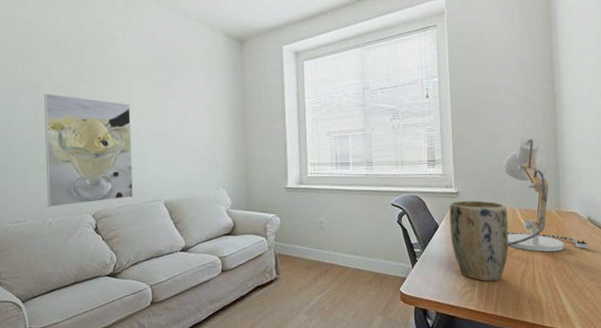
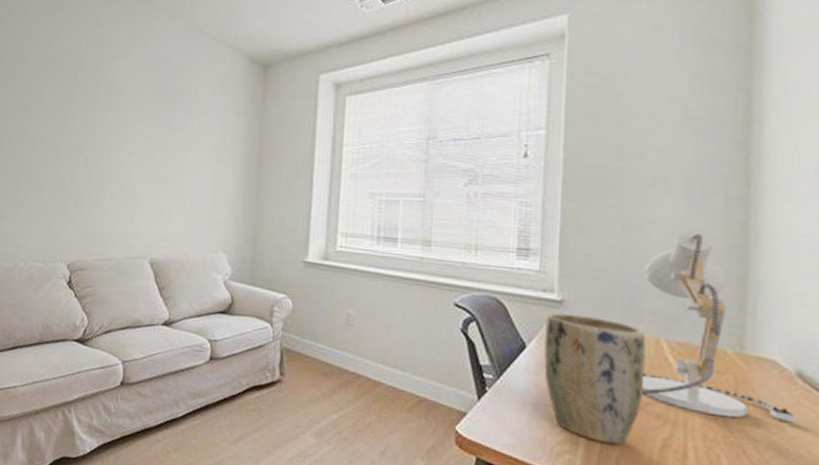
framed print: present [43,93,133,208] -> none [21,117,123,251]

